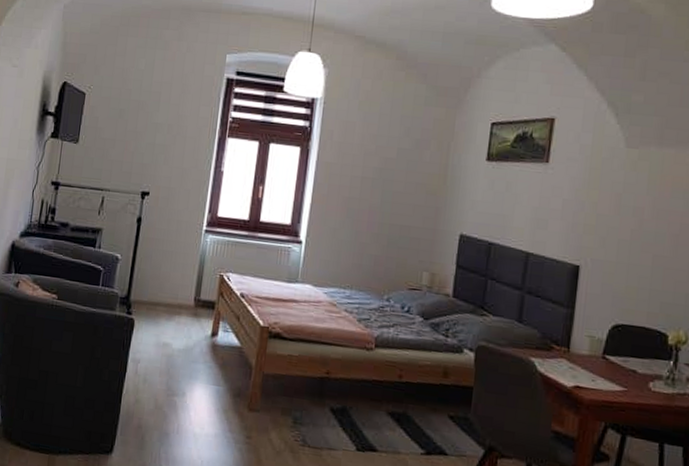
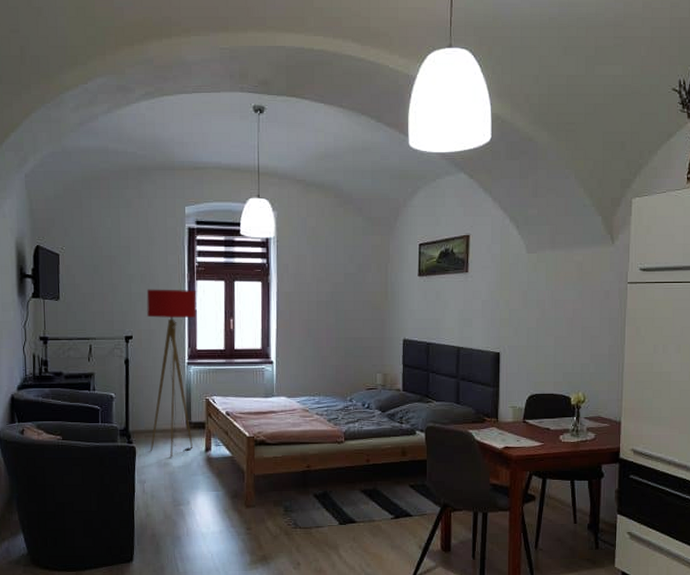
floor lamp: none [151,141,226,338] -> present [146,289,197,458]

